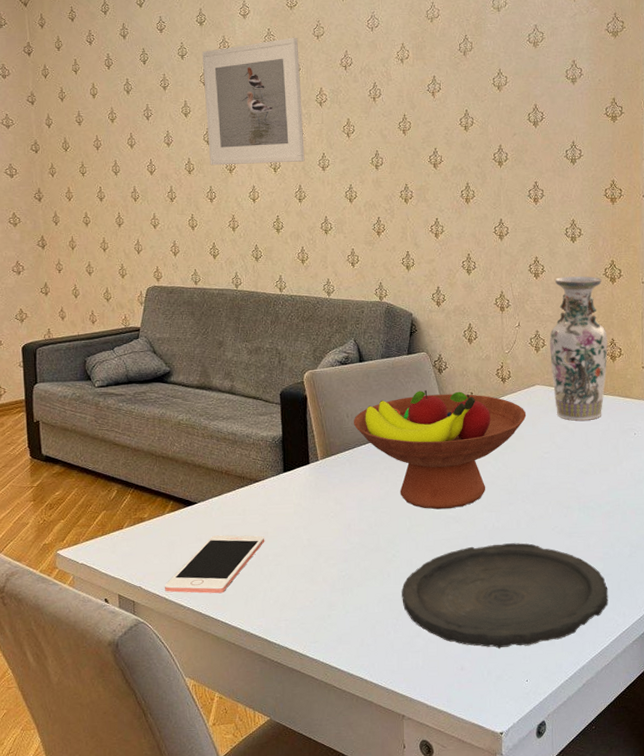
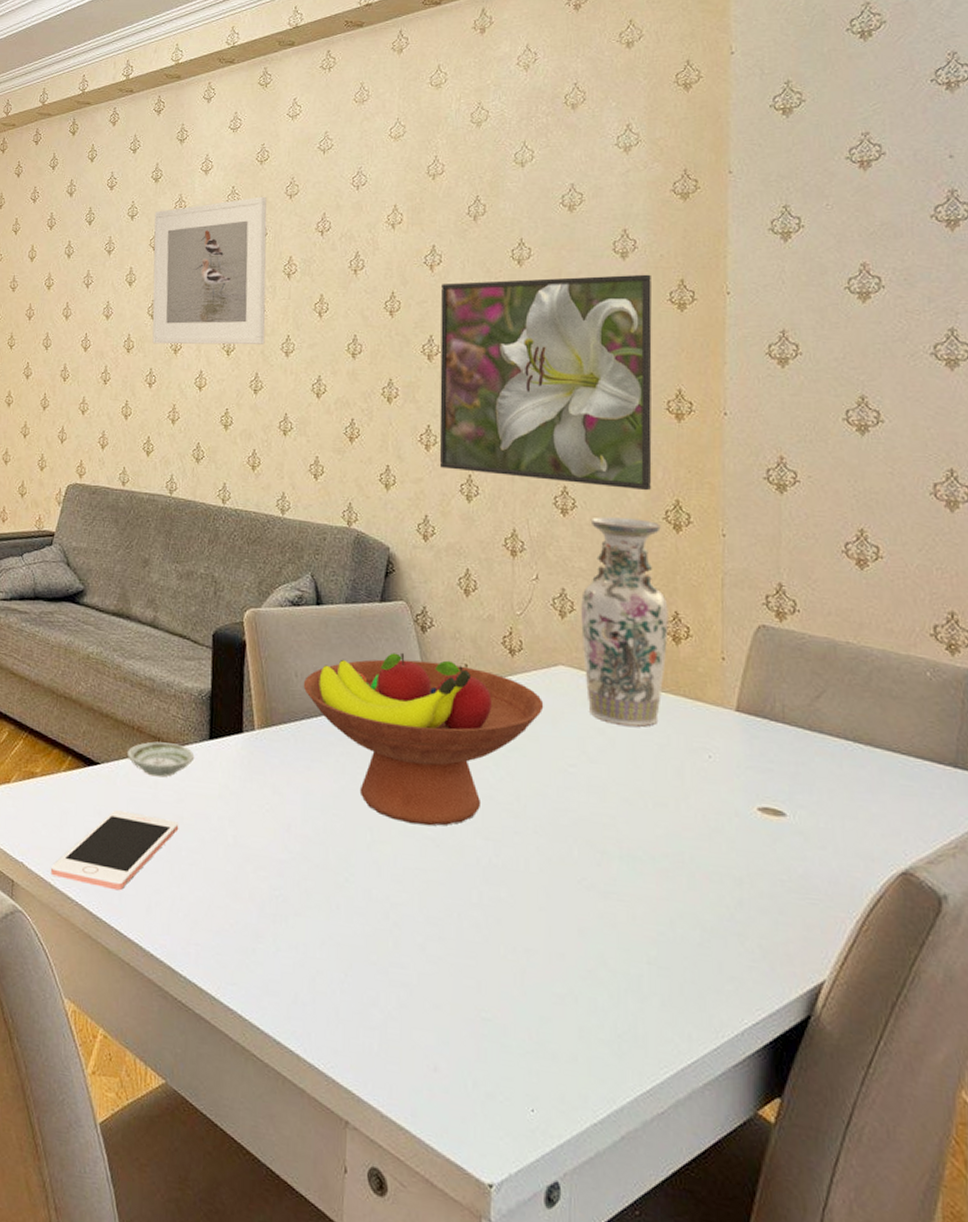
saucer: none [218,479,273,506] -> present [126,741,195,777]
plate: present [402,543,608,649] -> none [354,886,664,1056]
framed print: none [442,95,596,256] -> present [439,274,652,491]

